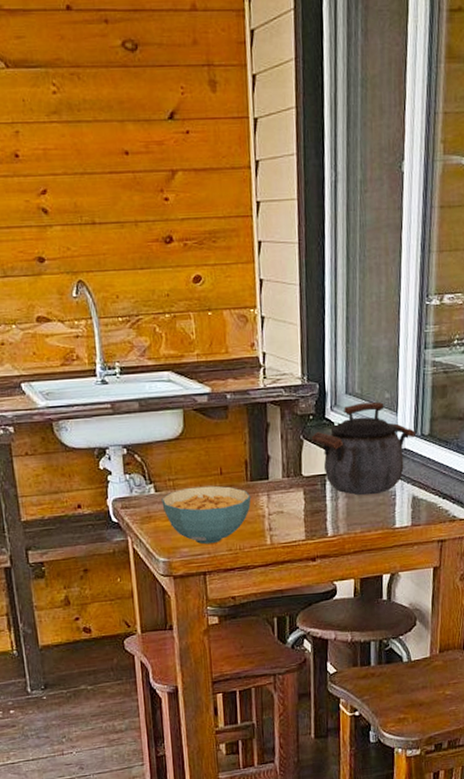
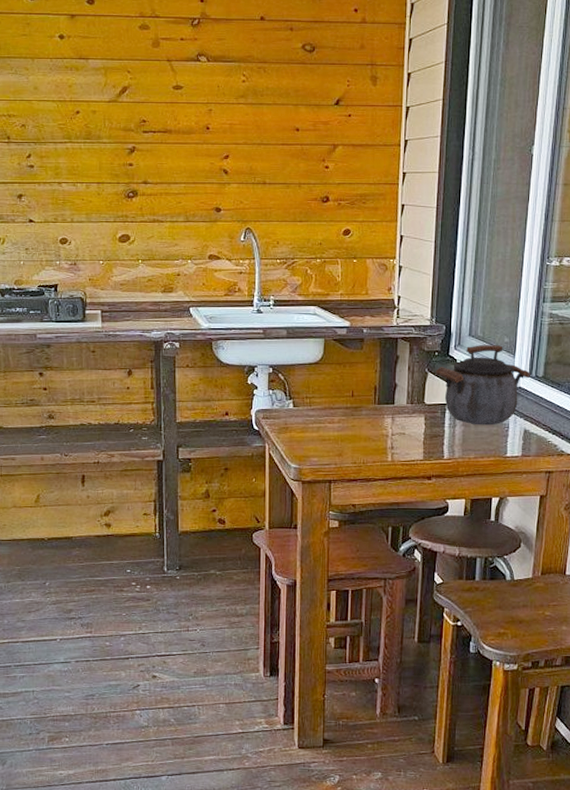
cereal bowl: present [161,485,251,545] -> none [298,405,377,456]

